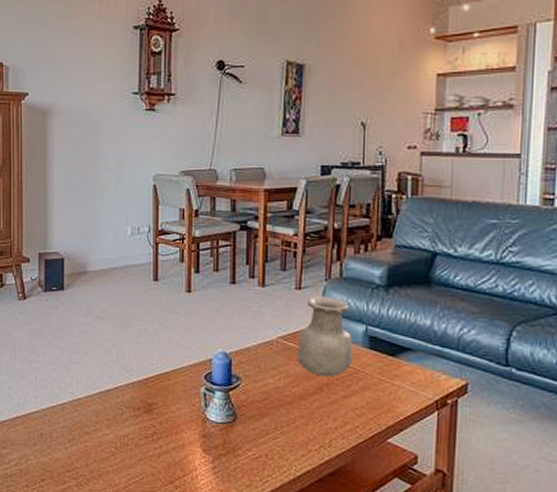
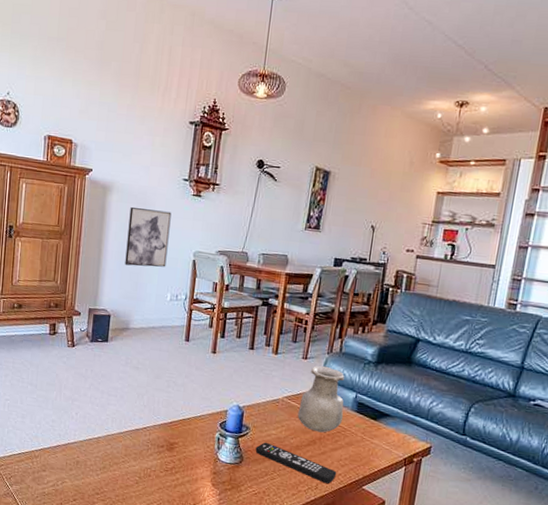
wall art: none [75,132,123,199] -> present [125,207,172,267]
remote control: none [250,393,353,440] -> present [255,442,337,485]

